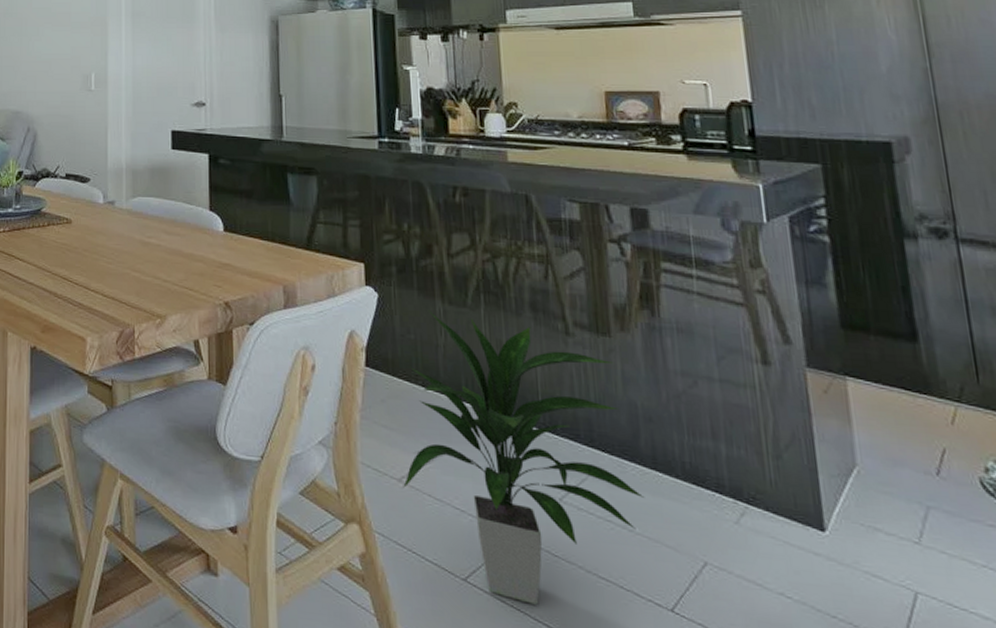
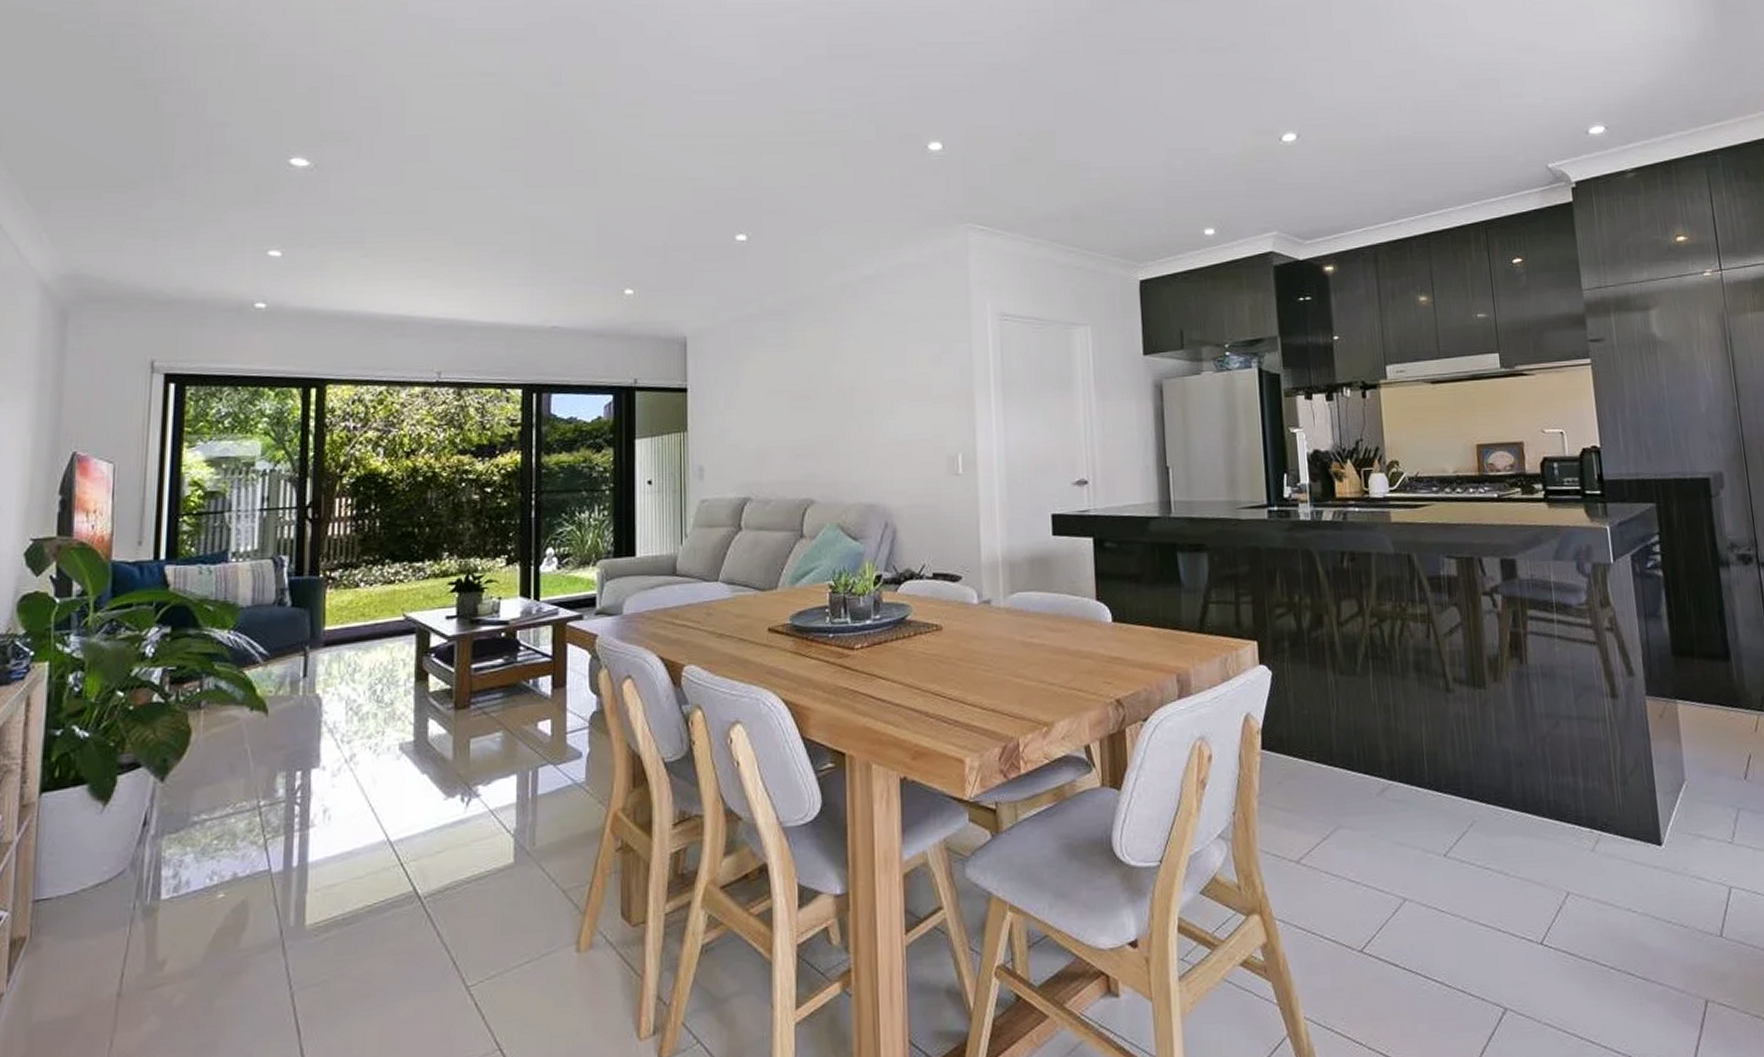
indoor plant: present [403,310,645,605] -> none [1301,682,1517,963]

